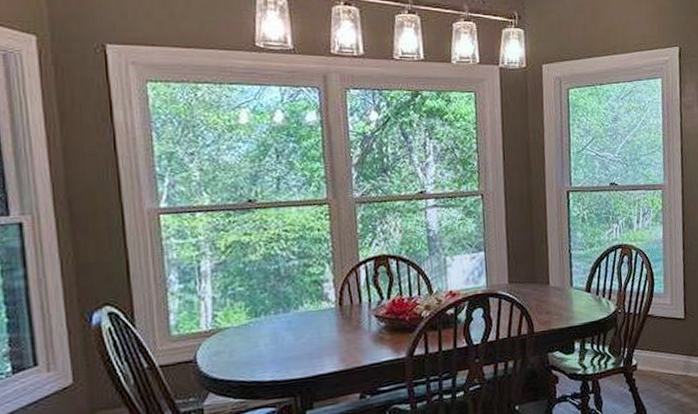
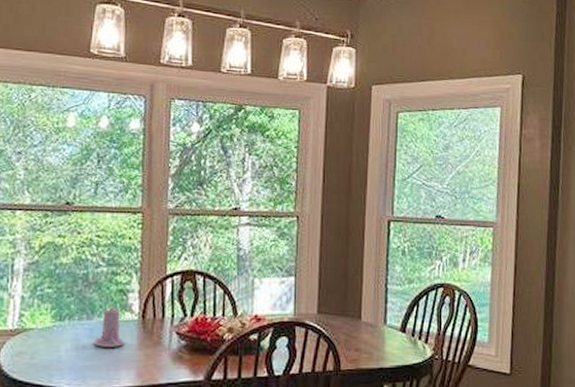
candle: none [293,296,325,338] -> present [93,305,125,349]

